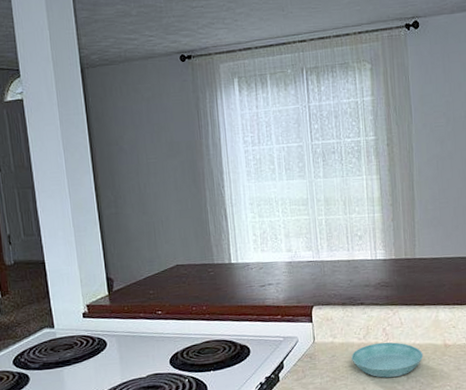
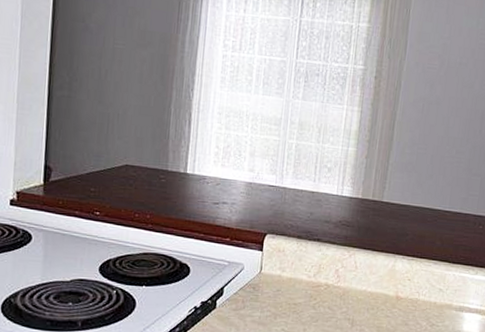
saucer: present [351,342,423,378] -> none [297,283,373,323]

